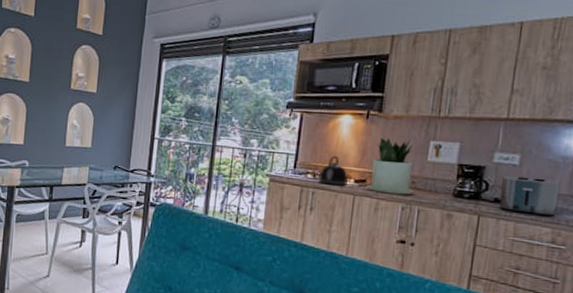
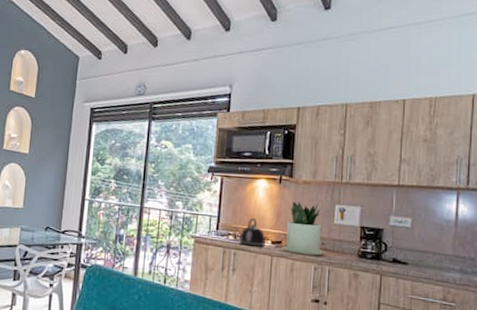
toaster: present [499,175,561,217] -> none [398,237,446,276]

